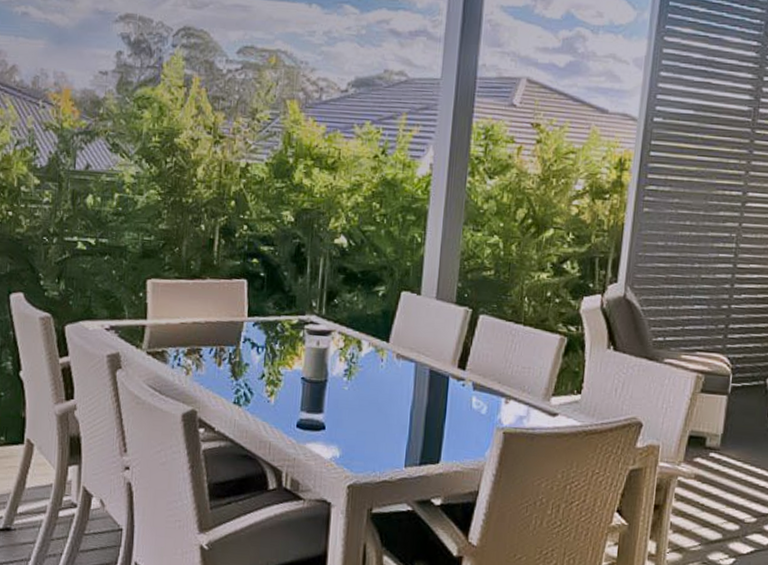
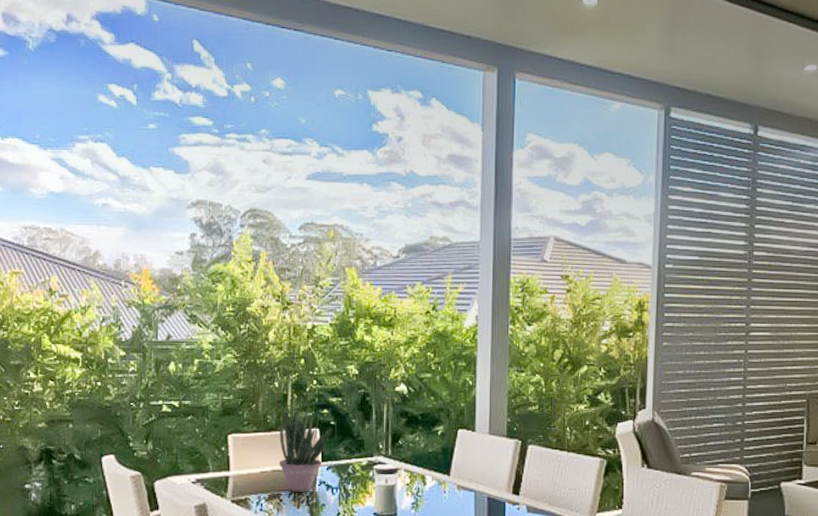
potted plant: none [201,255,261,349] -> present [279,408,332,492]

